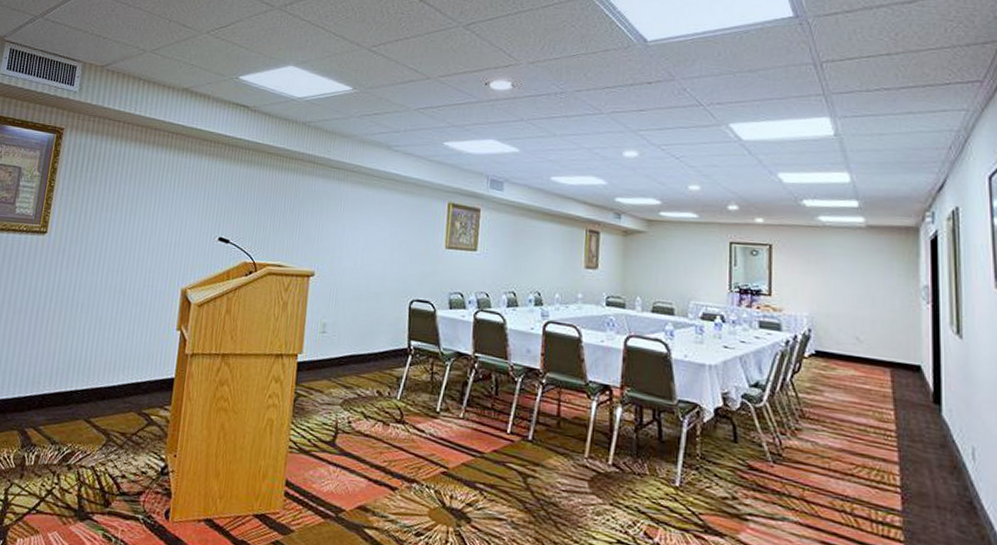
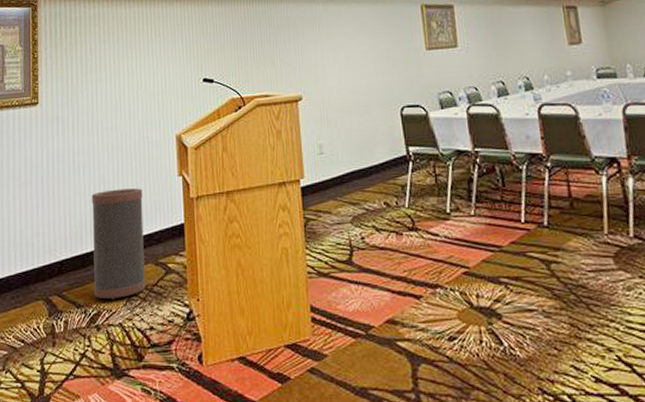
trash can: none [70,332,138,443] -> present [92,188,146,301]

